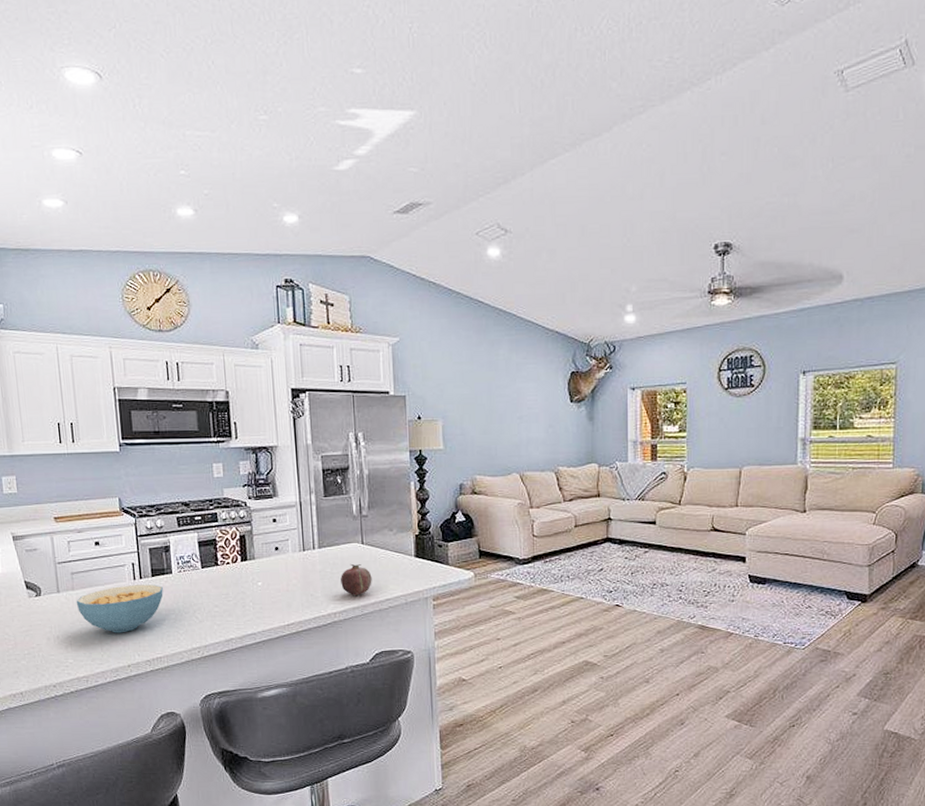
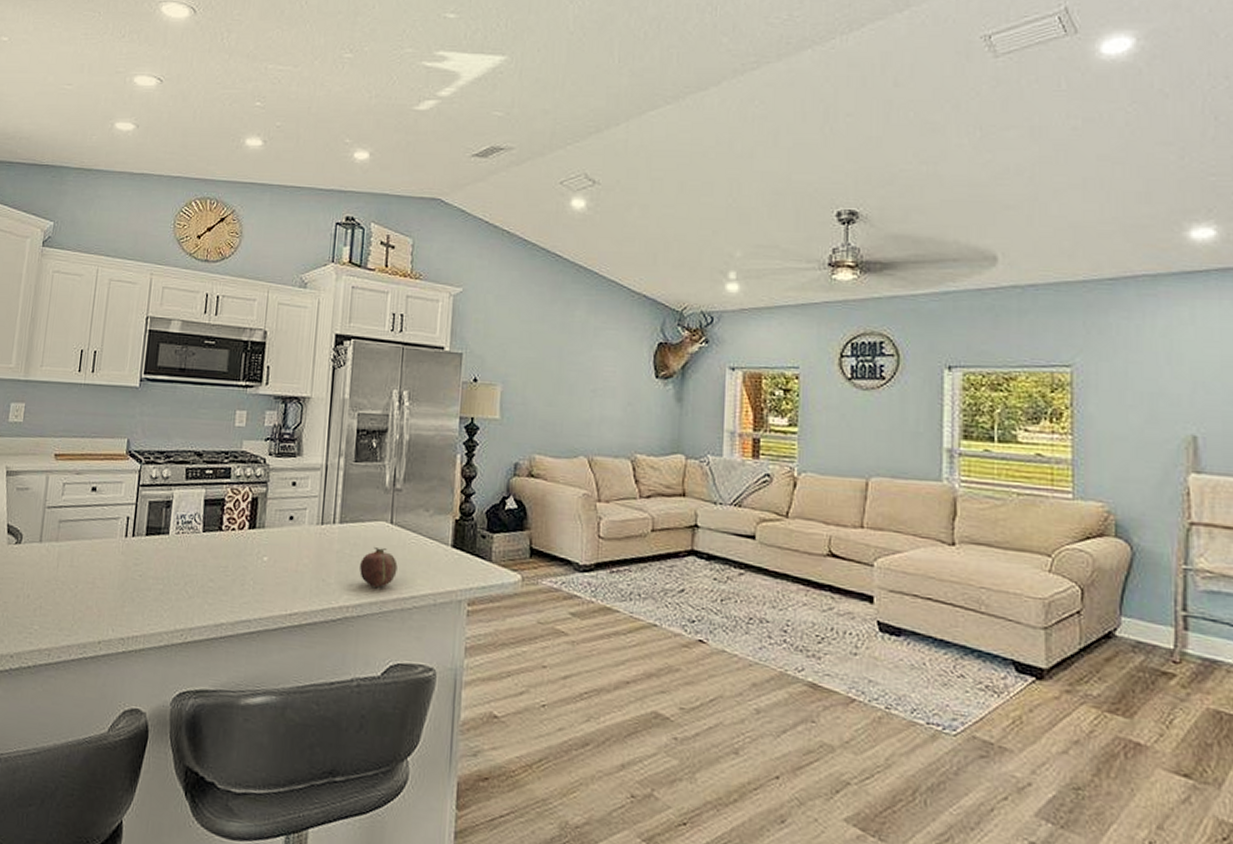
cereal bowl: present [76,584,163,633] -> none [57,542,156,600]

